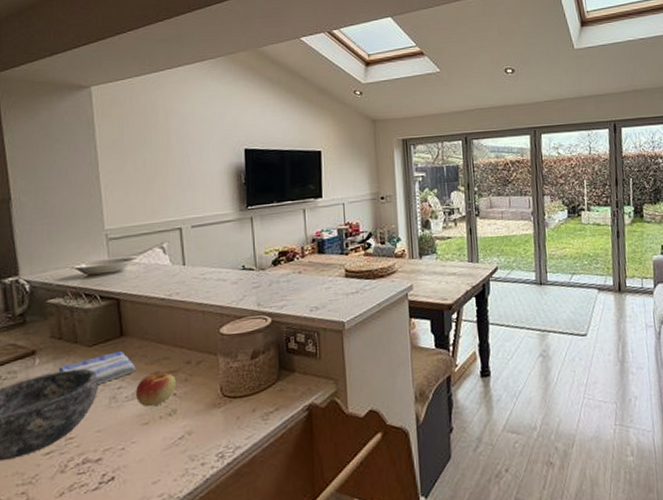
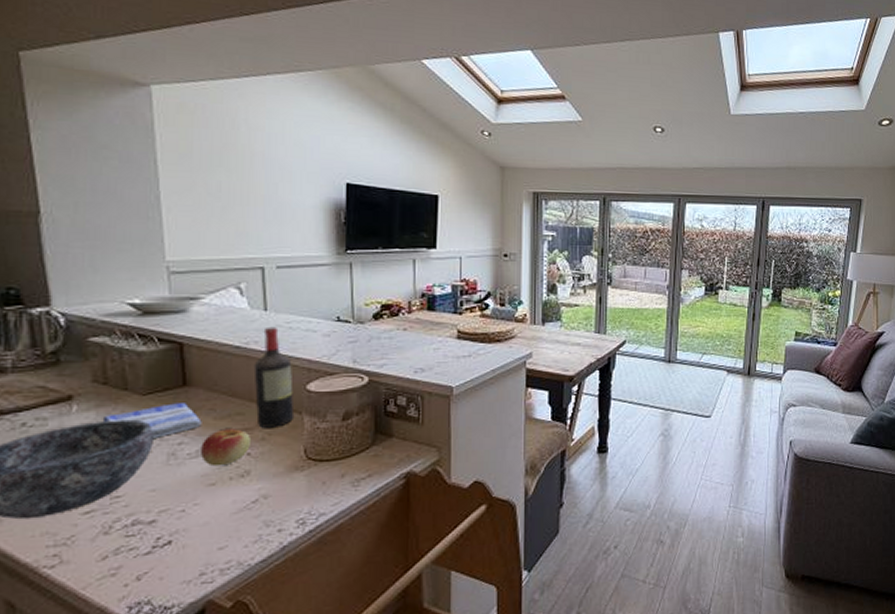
wine bottle: none [176,278,211,370] -> present [253,326,295,428]

